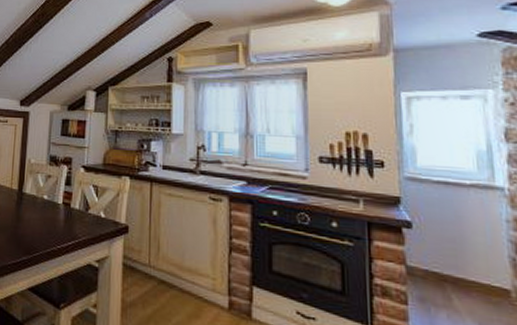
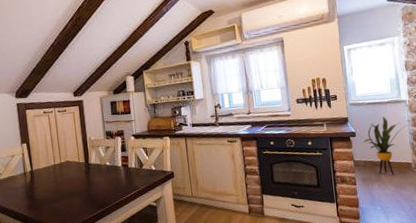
house plant: none [424,205,507,304] -> present [363,116,409,175]

